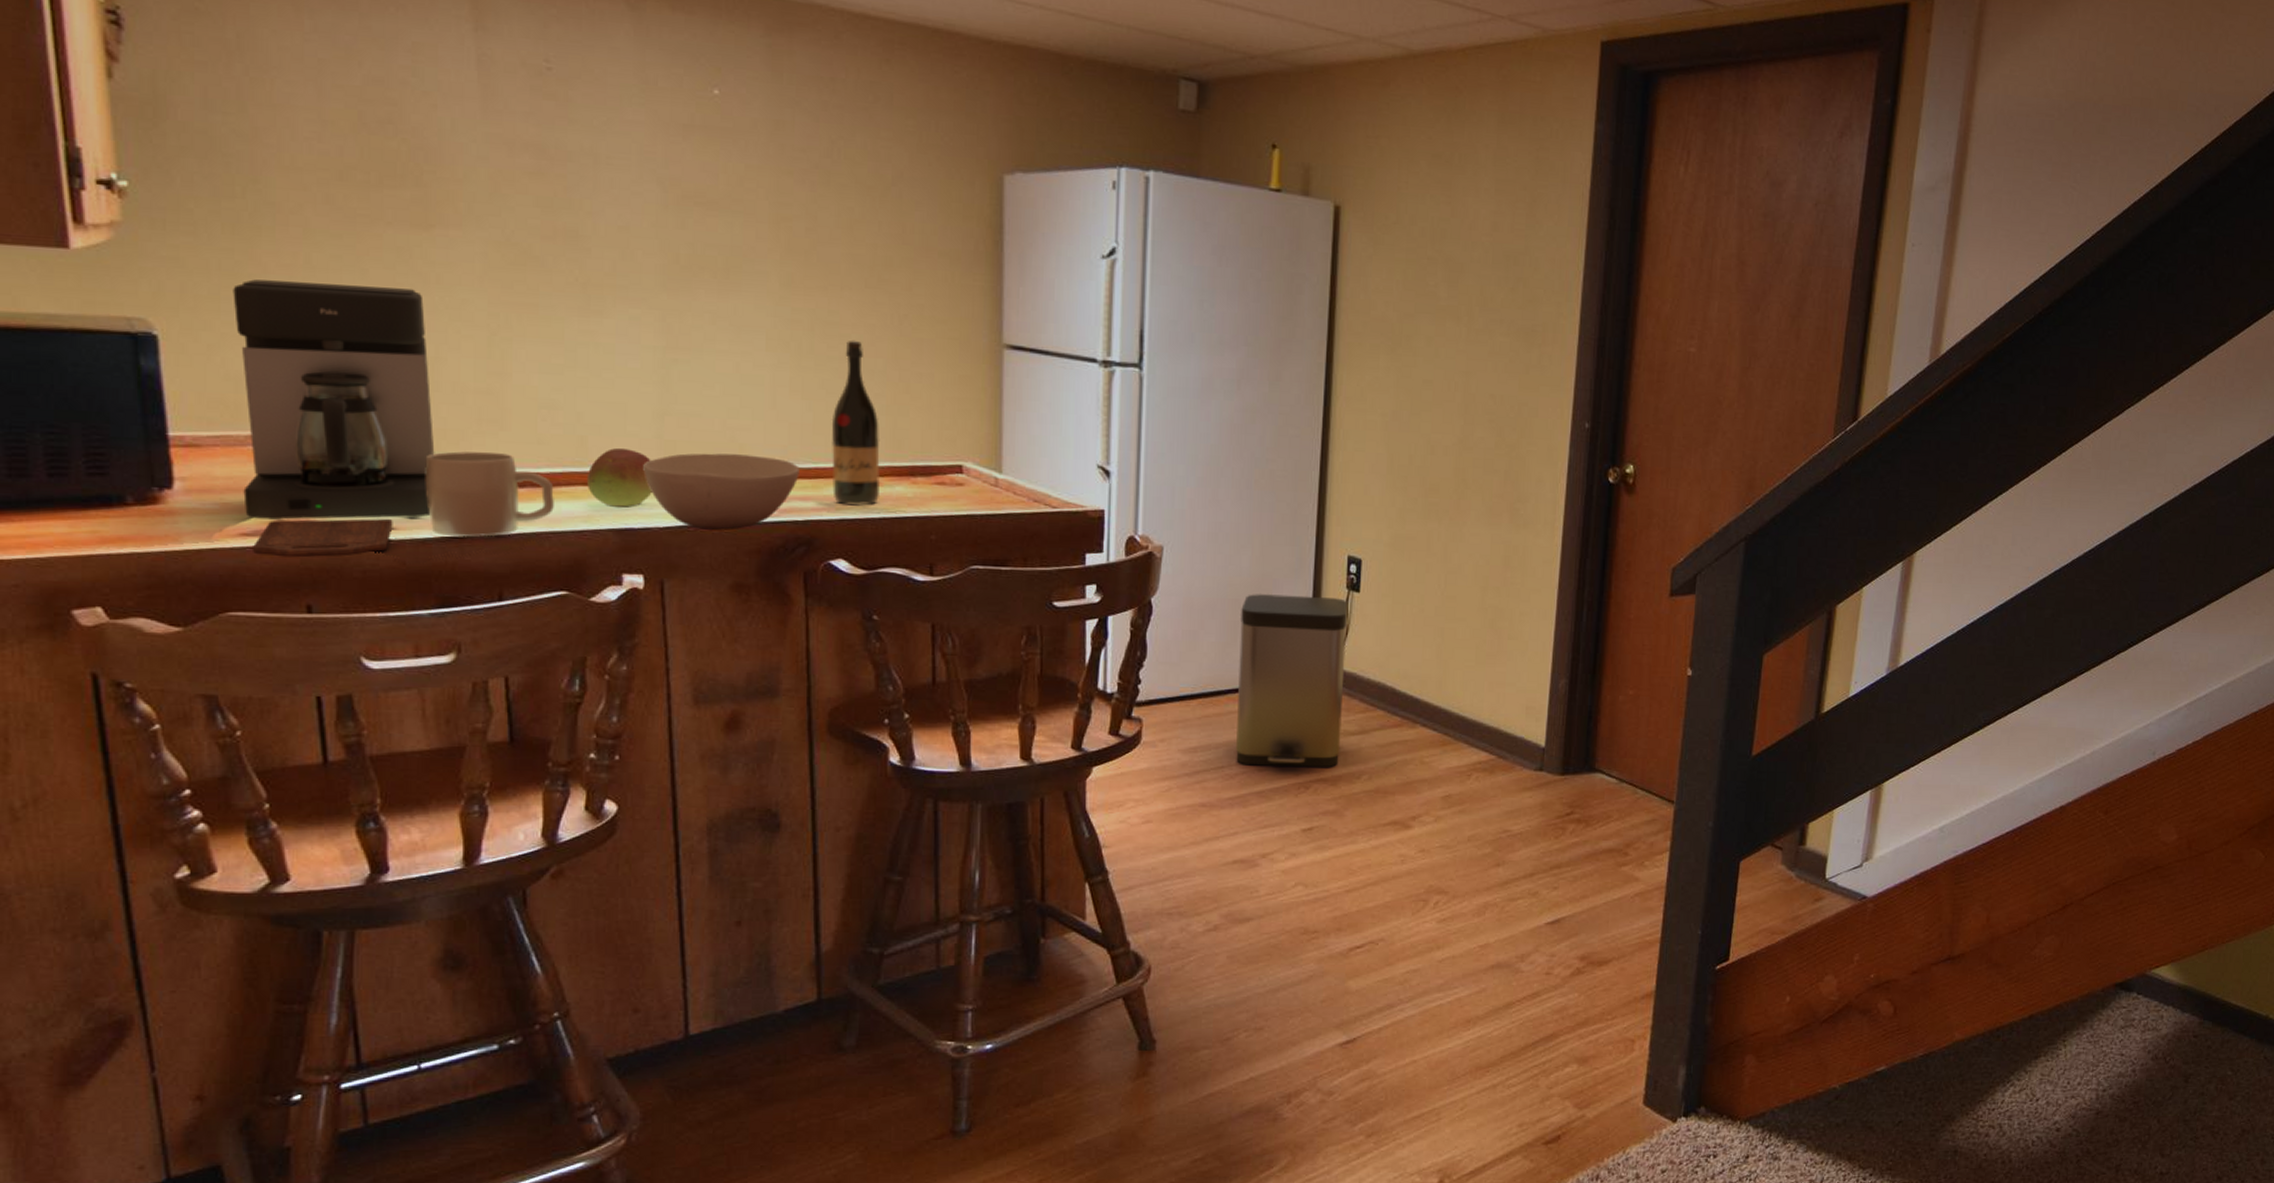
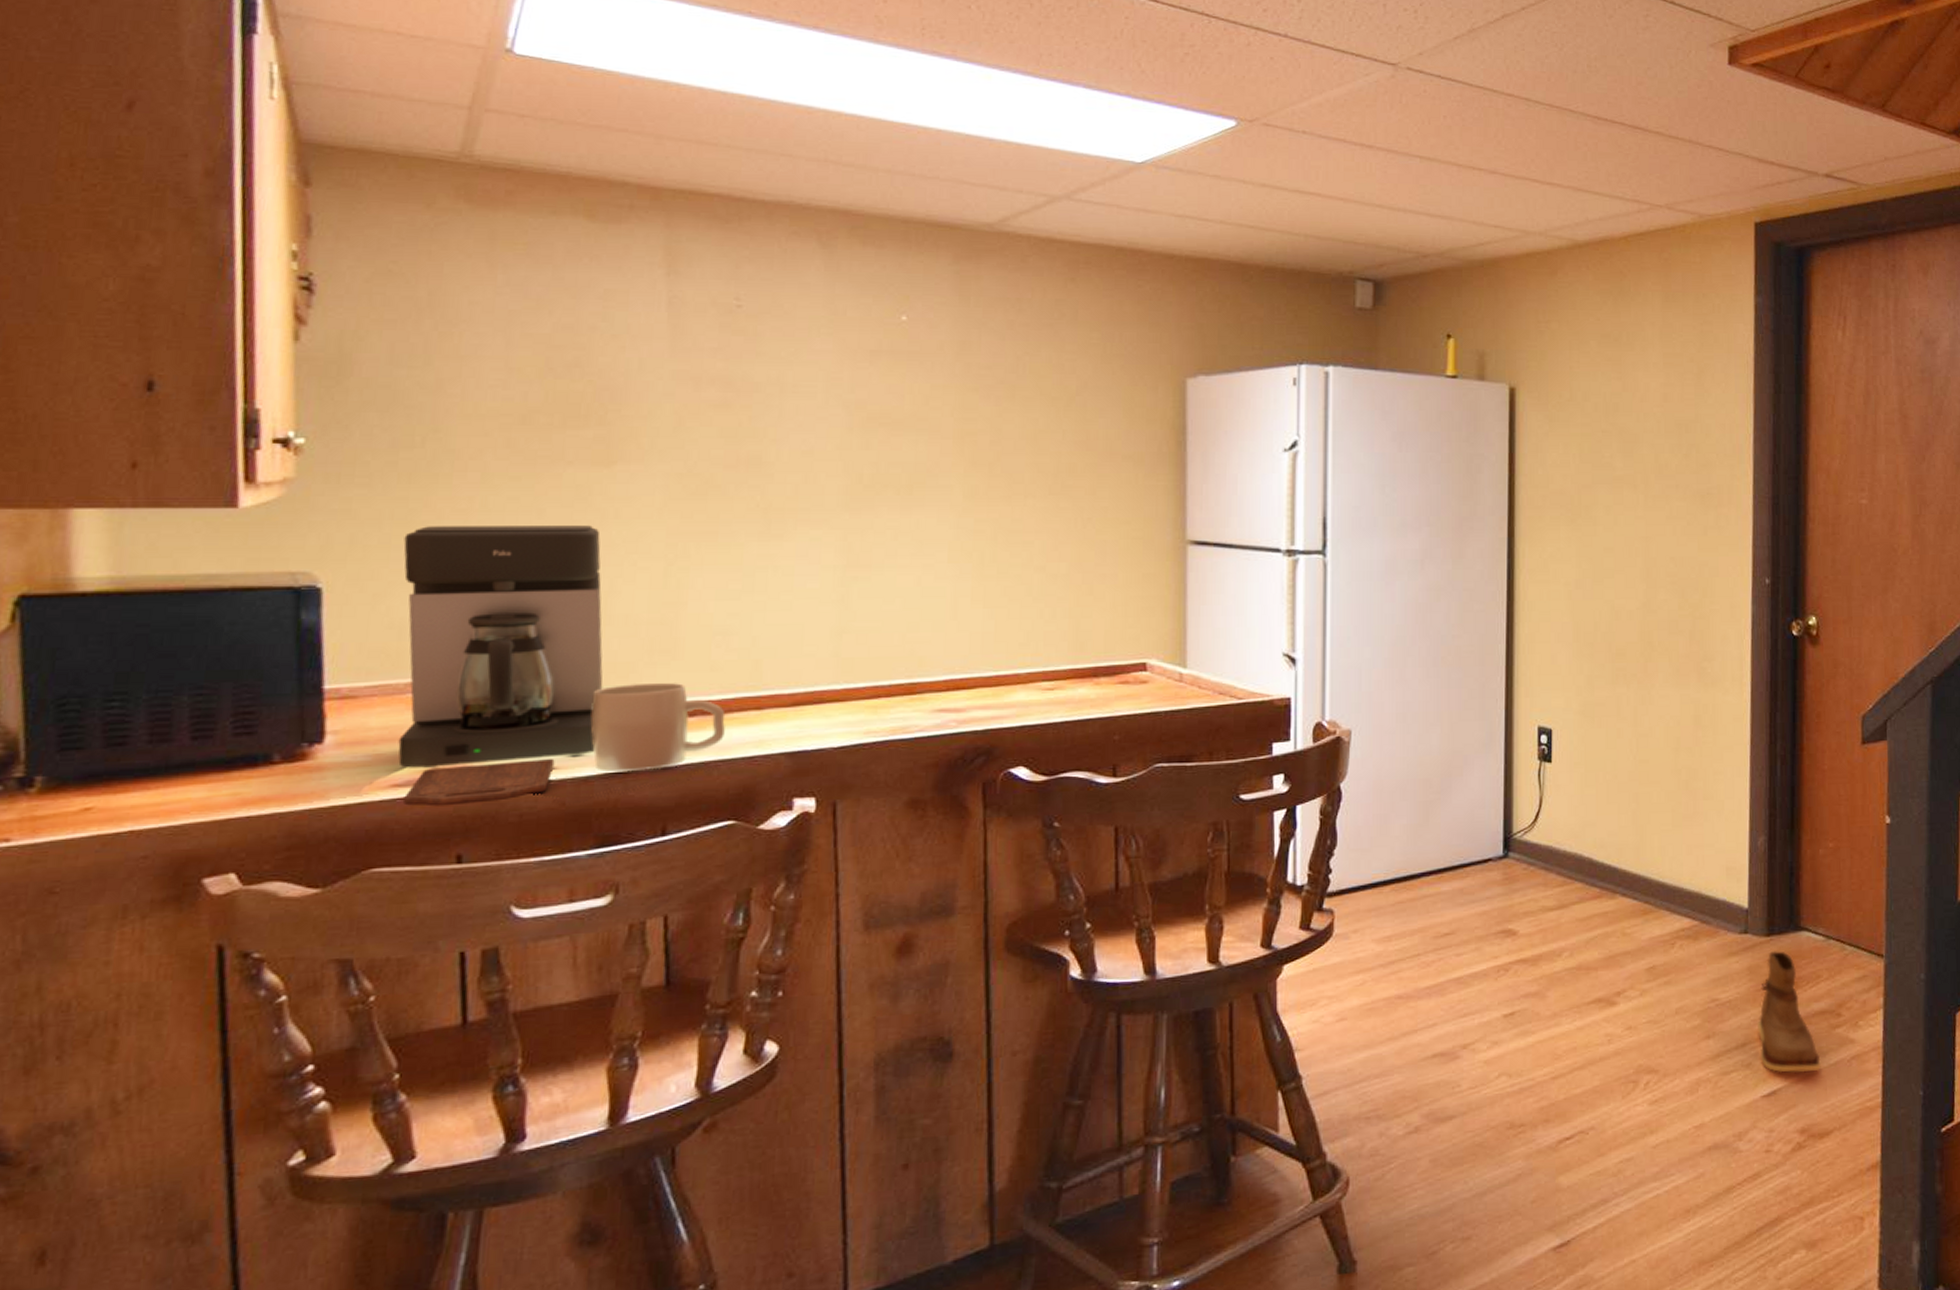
fruit: present [586,448,652,509] -> none [759,670,828,731]
bowl: present [643,453,800,530] -> none [819,667,980,746]
wine bottle: present [831,340,881,505] -> none [1012,546,1063,710]
pedal bin: present [1236,594,1348,768] -> none [1432,770,1541,951]
boot: none [1545,790,1605,905] -> present [1756,951,1821,1073]

